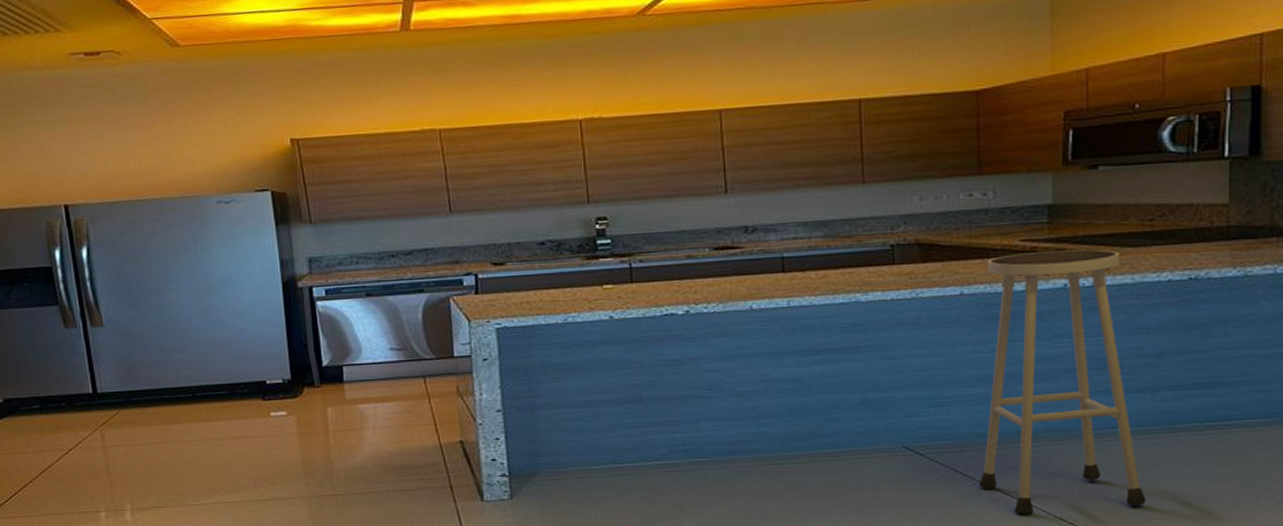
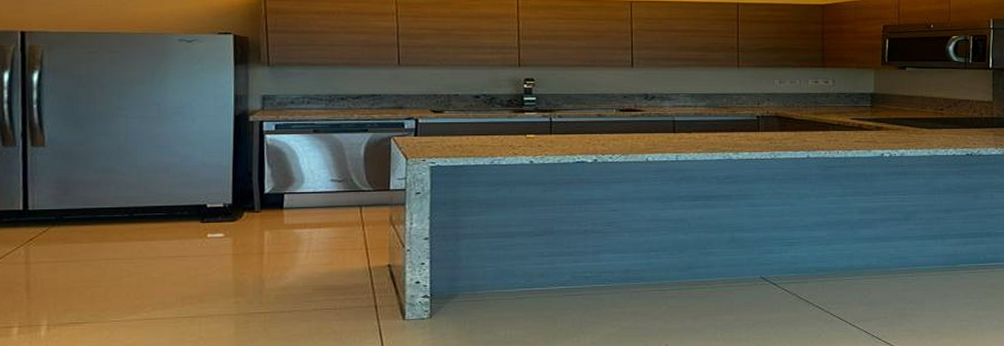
stool: present [978,249,1146,515] -> none [817,129,938,335]

